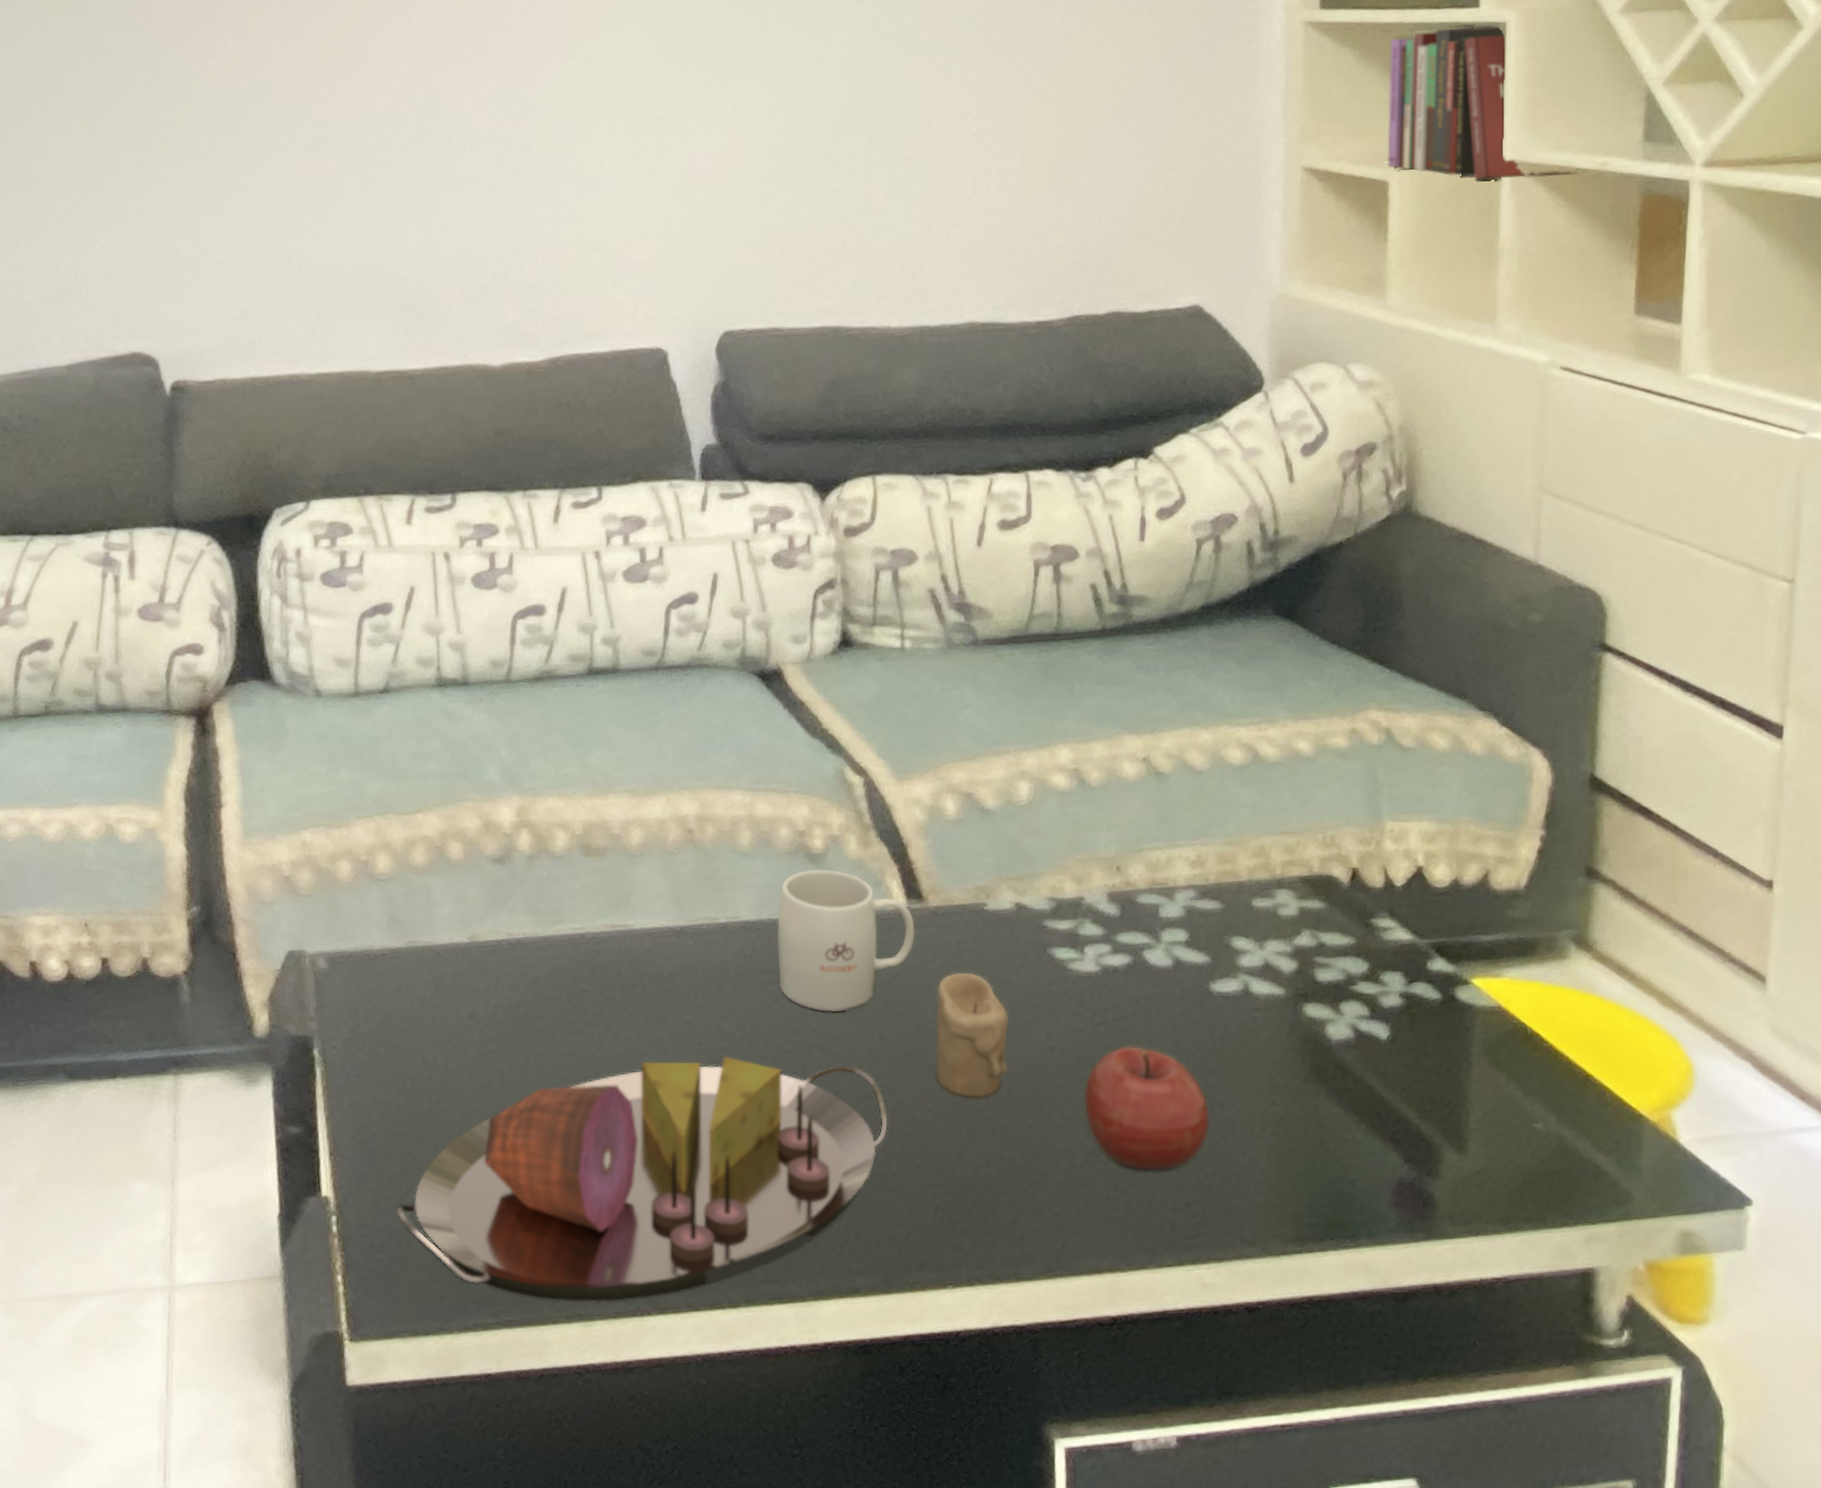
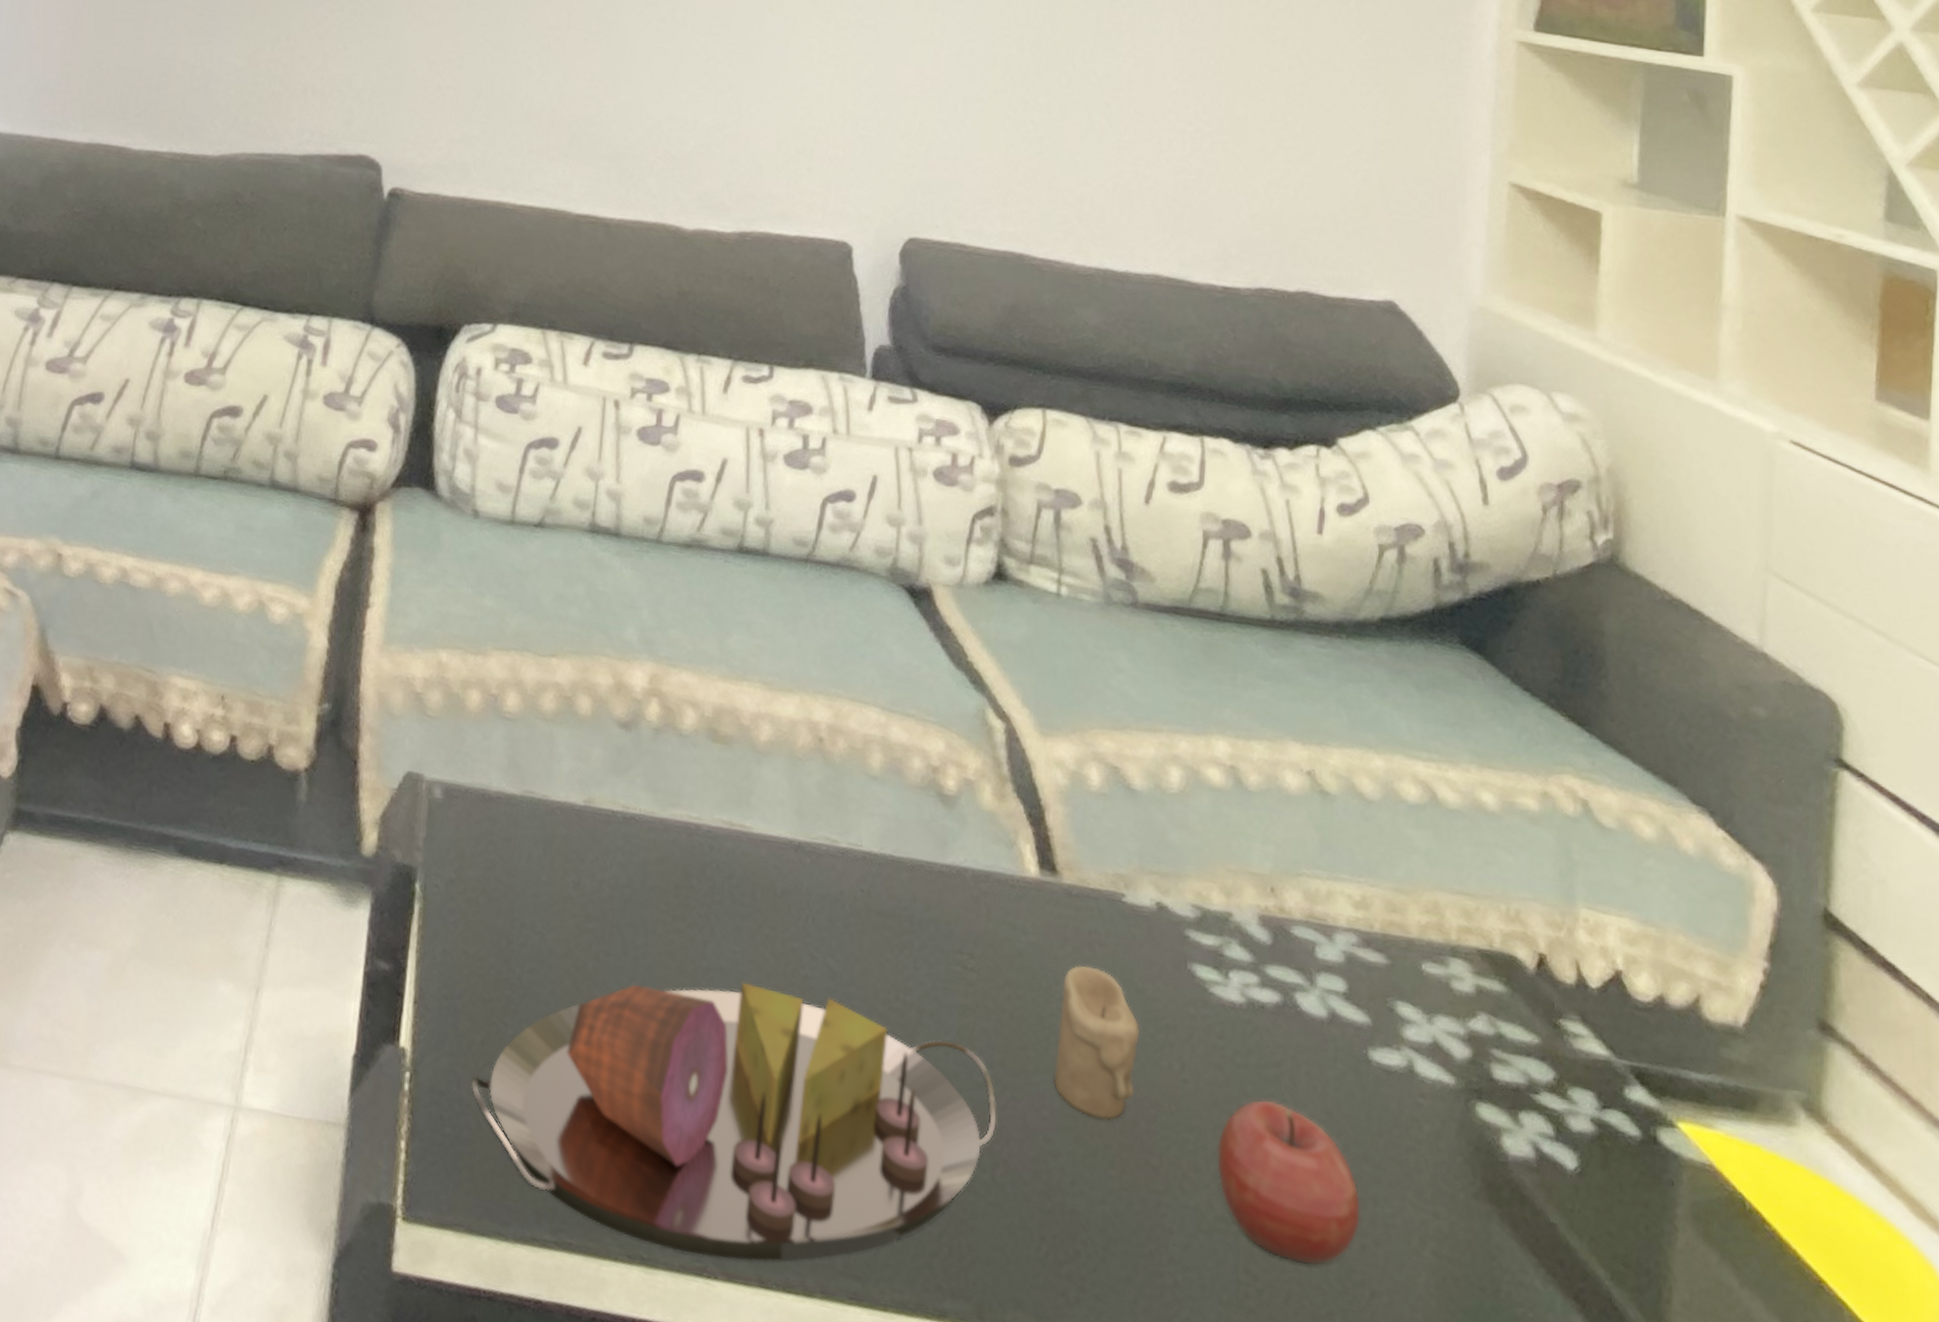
mug: present [777,868,915,1012] -> none [896,810,1045,981]
books: present [1387,26,1578,180] -> none [1601,70,1811,242]

